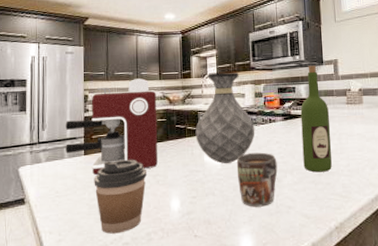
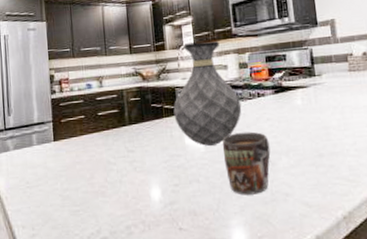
coffee maker: present [65,78,158,176] -> none [32,53,134,164]
coffee cup: present [94,159,147,234] -> none [65,144,122,228]
wine bottle: present [300,66,332,173] -> none [293,28,335,153]

